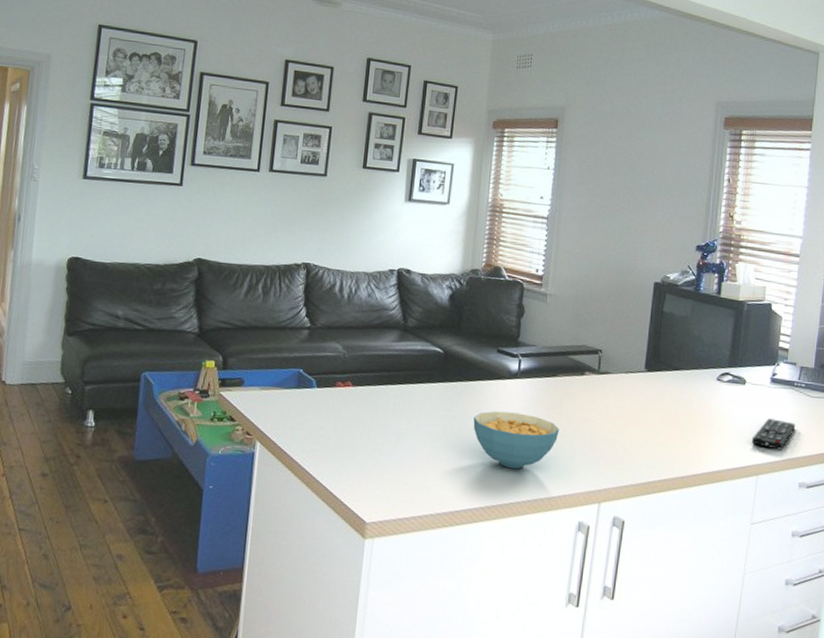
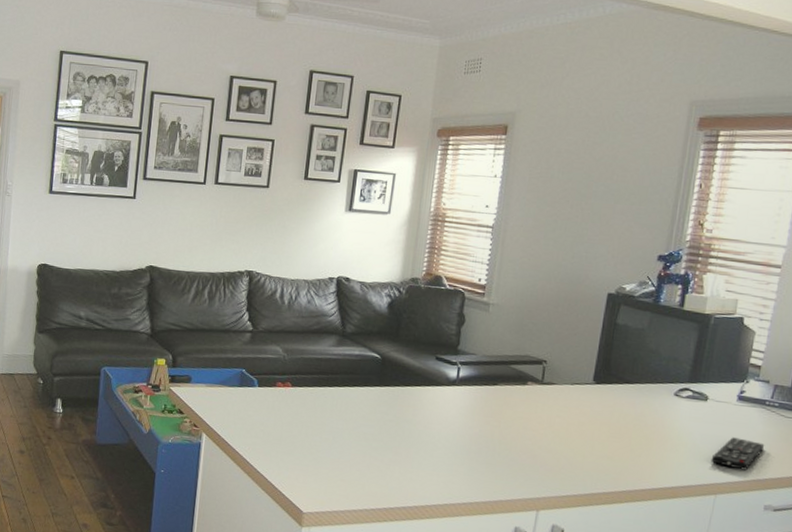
cereal bowl: present [473,411,560,469] -> none [409,416,498,472]

